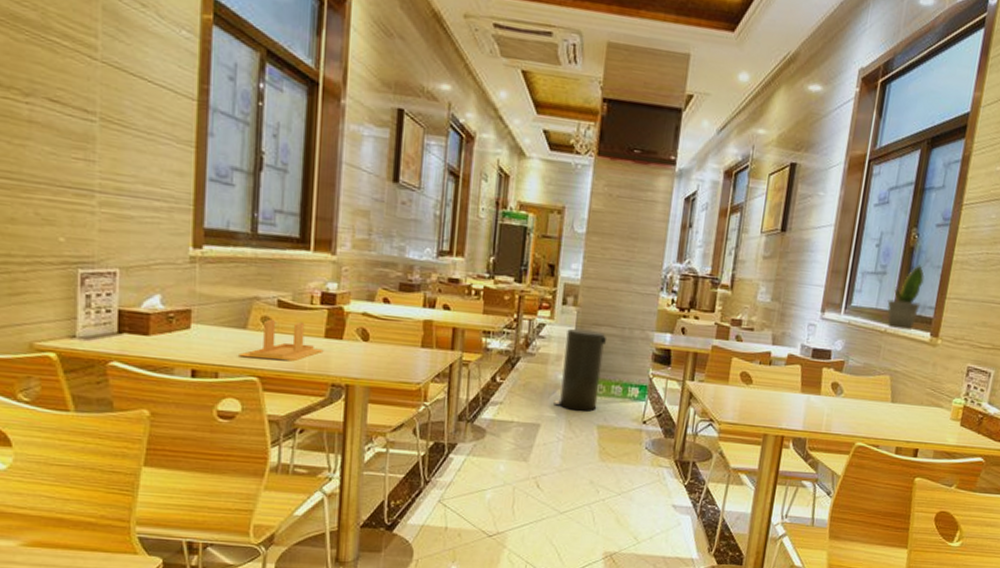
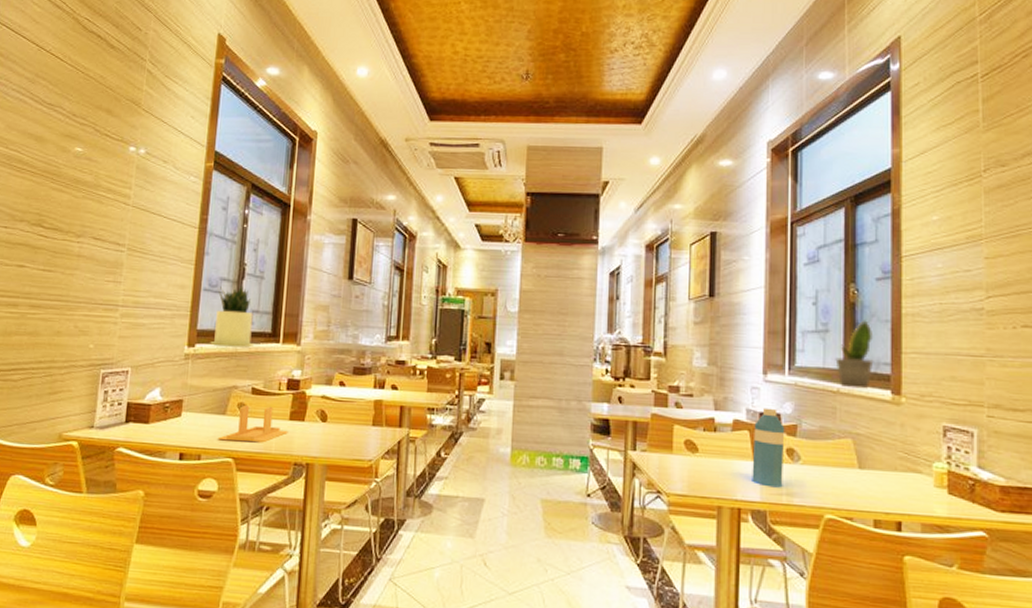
planter: none [222,177,278,254] -> present [210,286,254,348]
pedal bin: present [554,328,606,412] -> none [497,402,544,485]
water bottle: none [797,344,834,418] -> present [752,408,785,488]

